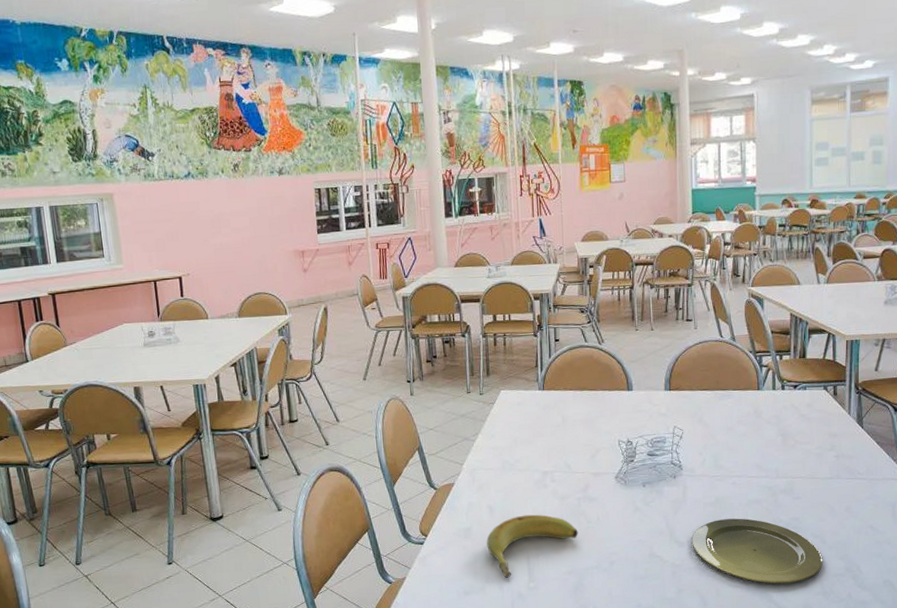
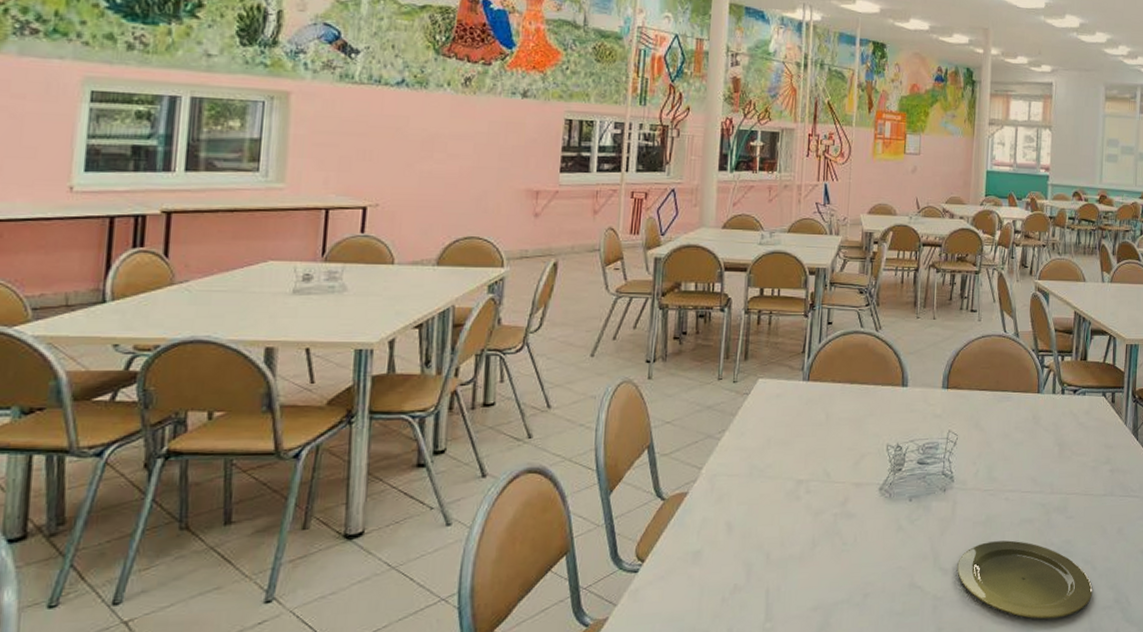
banana: present [487,514,578,578] -> none [718,533,831,617]

